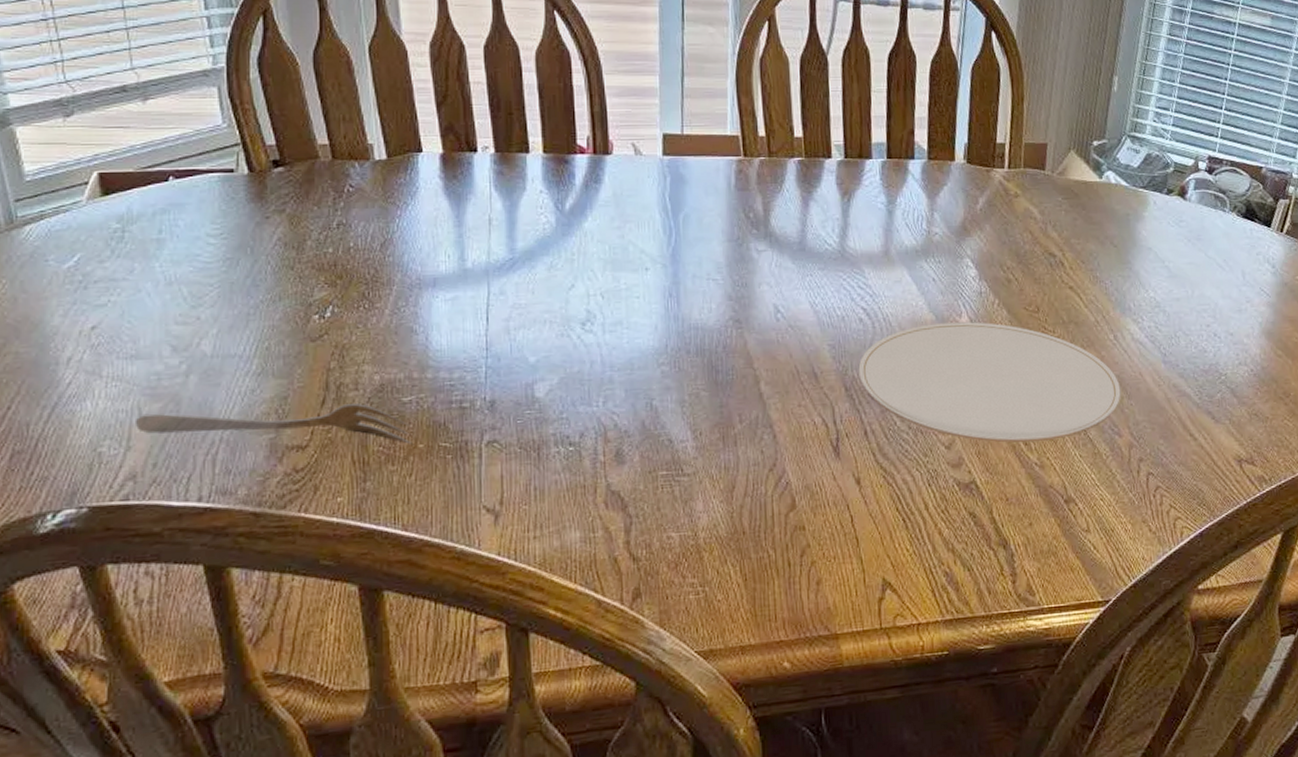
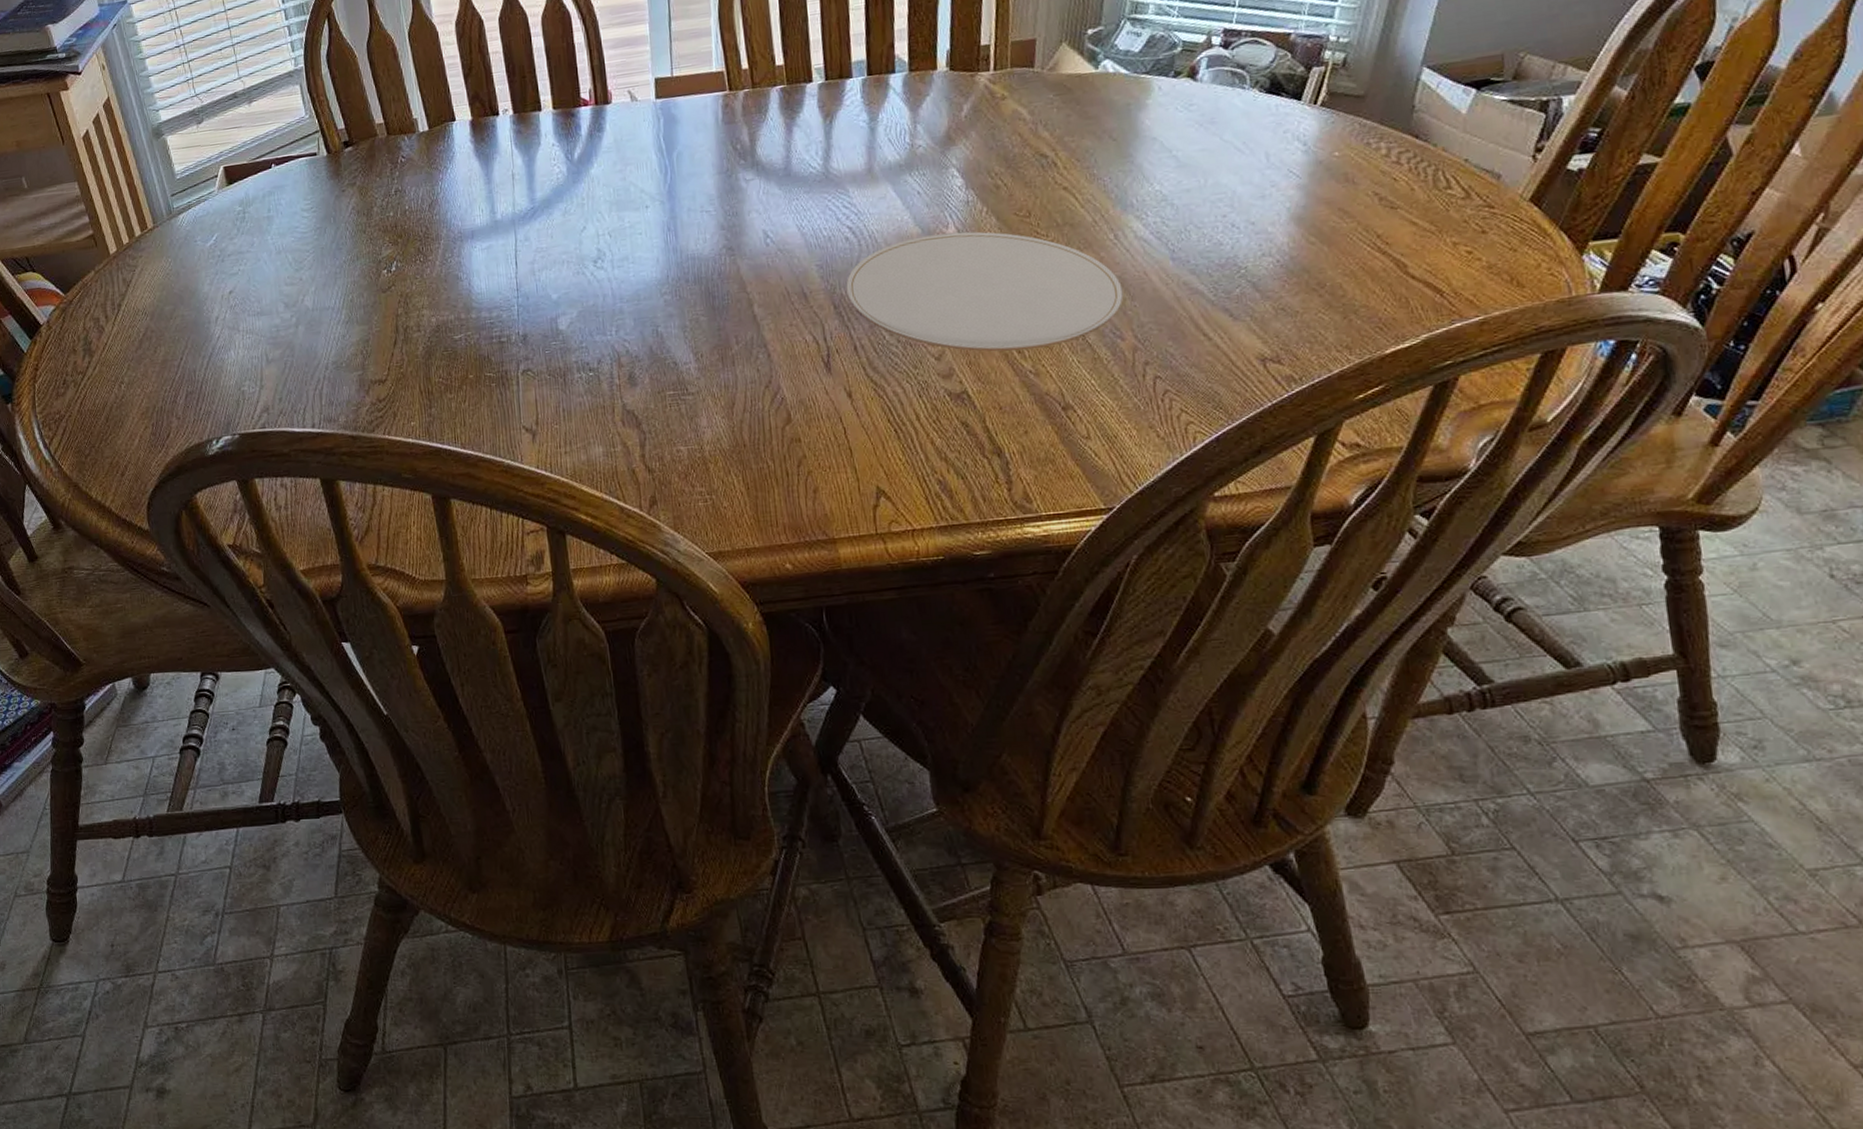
fork: present [136,402,413,445] -> none [265,342,465,376]

